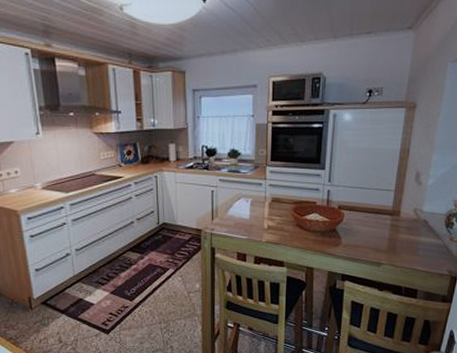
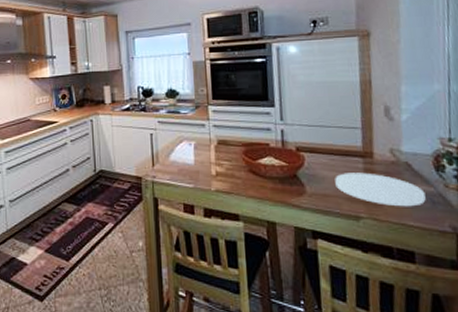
plate: none [366,228,434,256] -> present [335,172,426,207]

